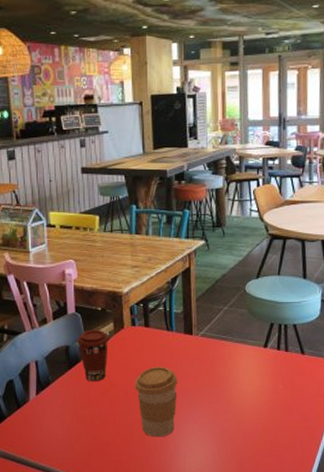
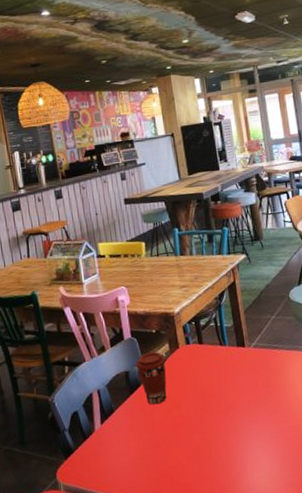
coffee cup: present [135,366,177,437] -> none [195,381,239,455]

